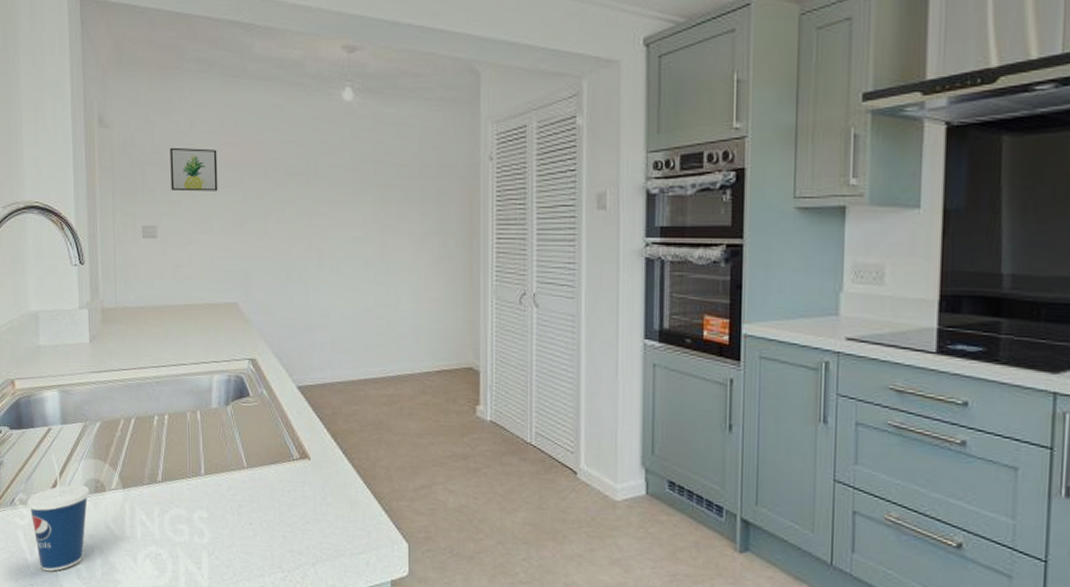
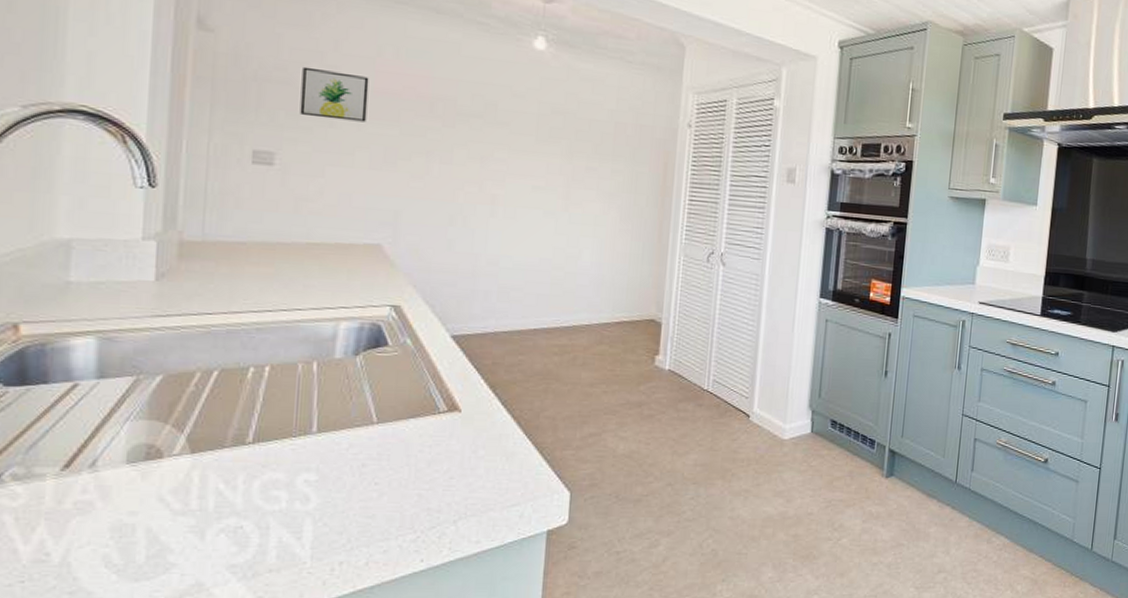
cup: present [27,453,90,571] -> none [24,415,136,561]

